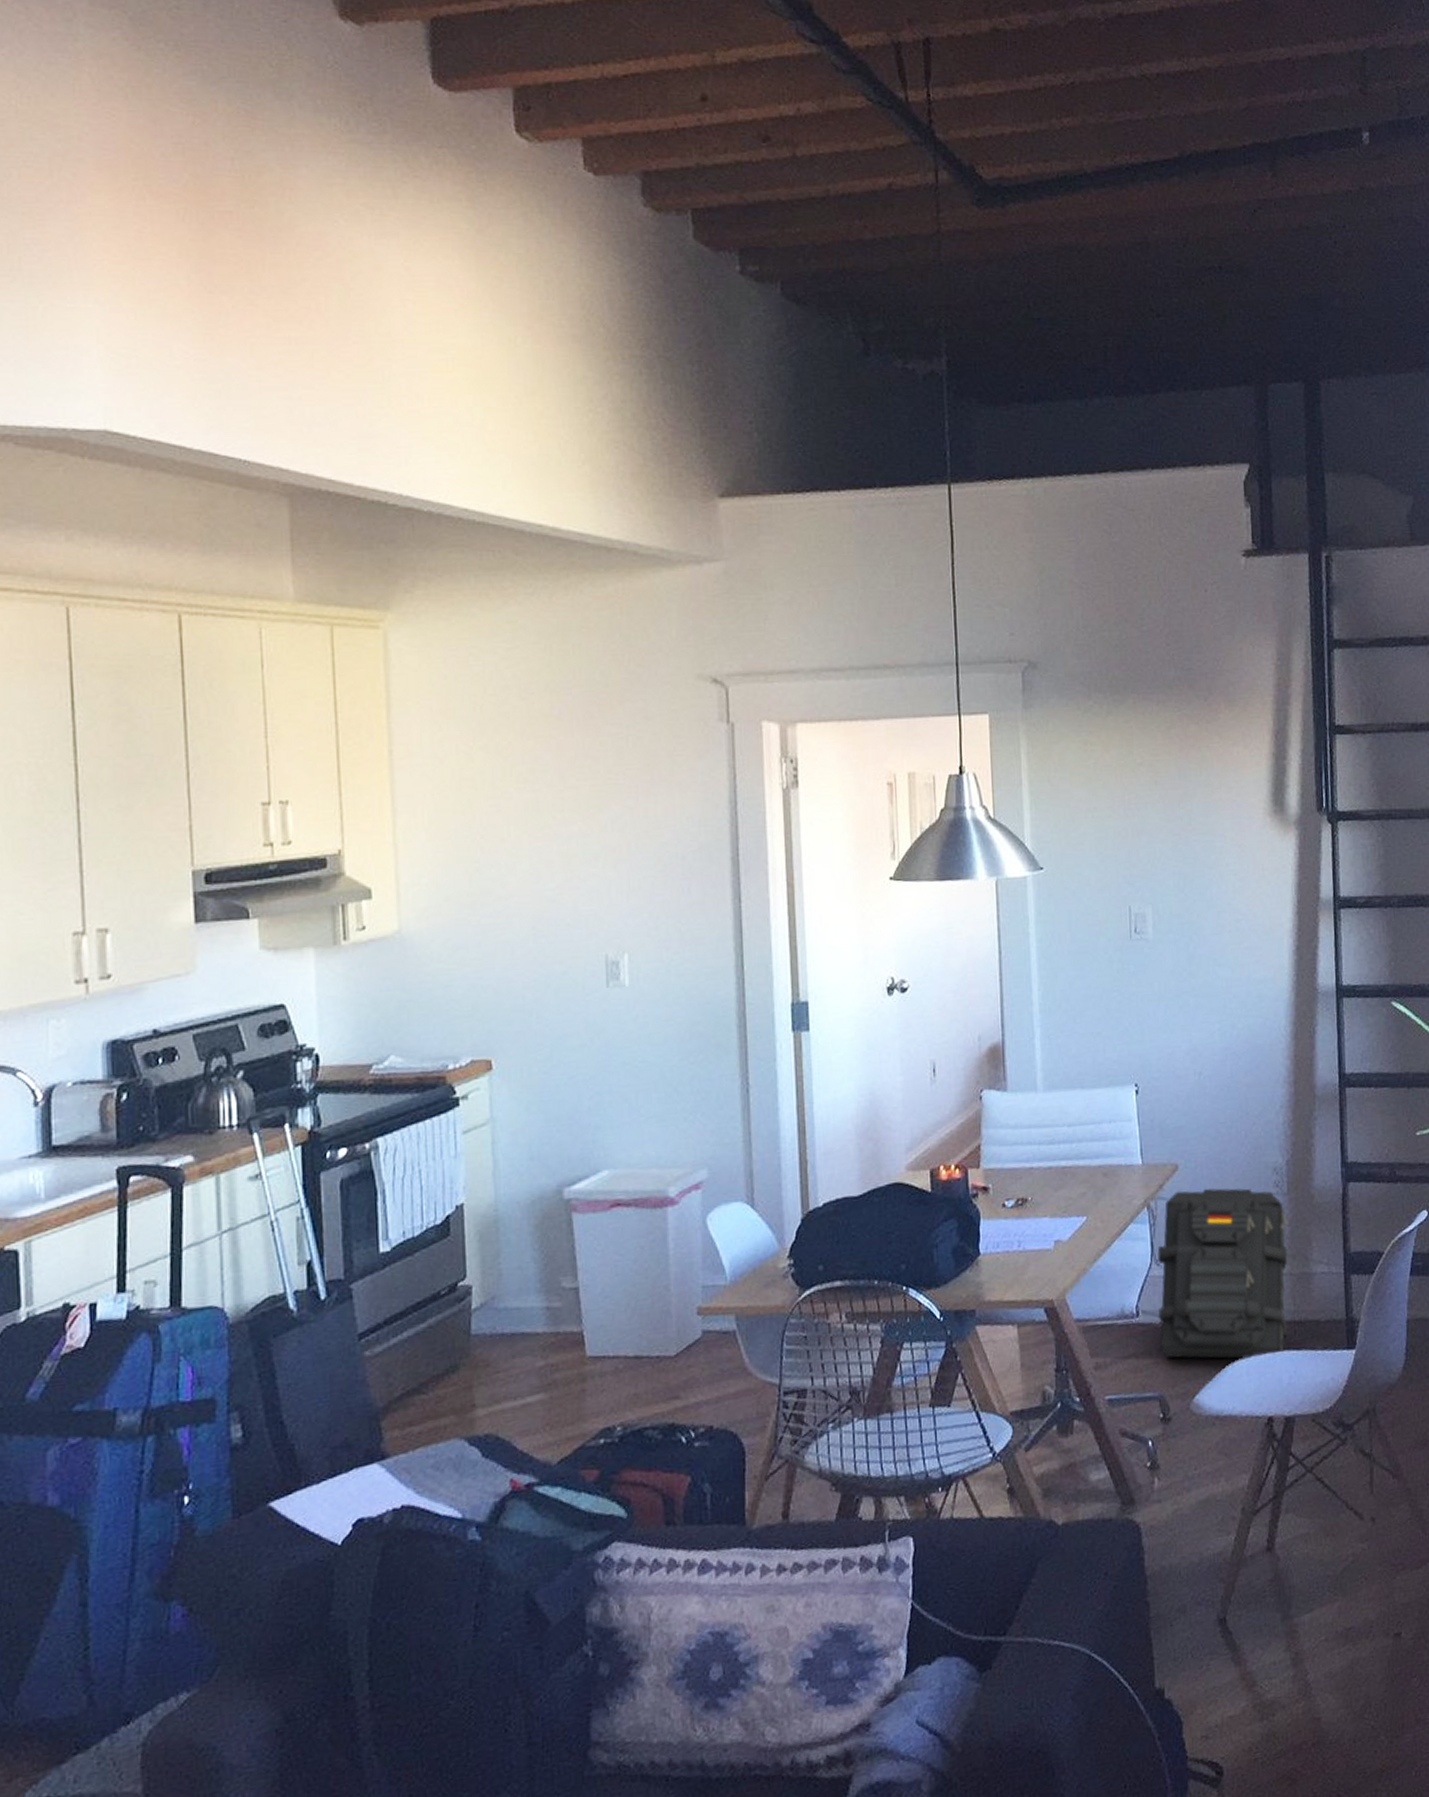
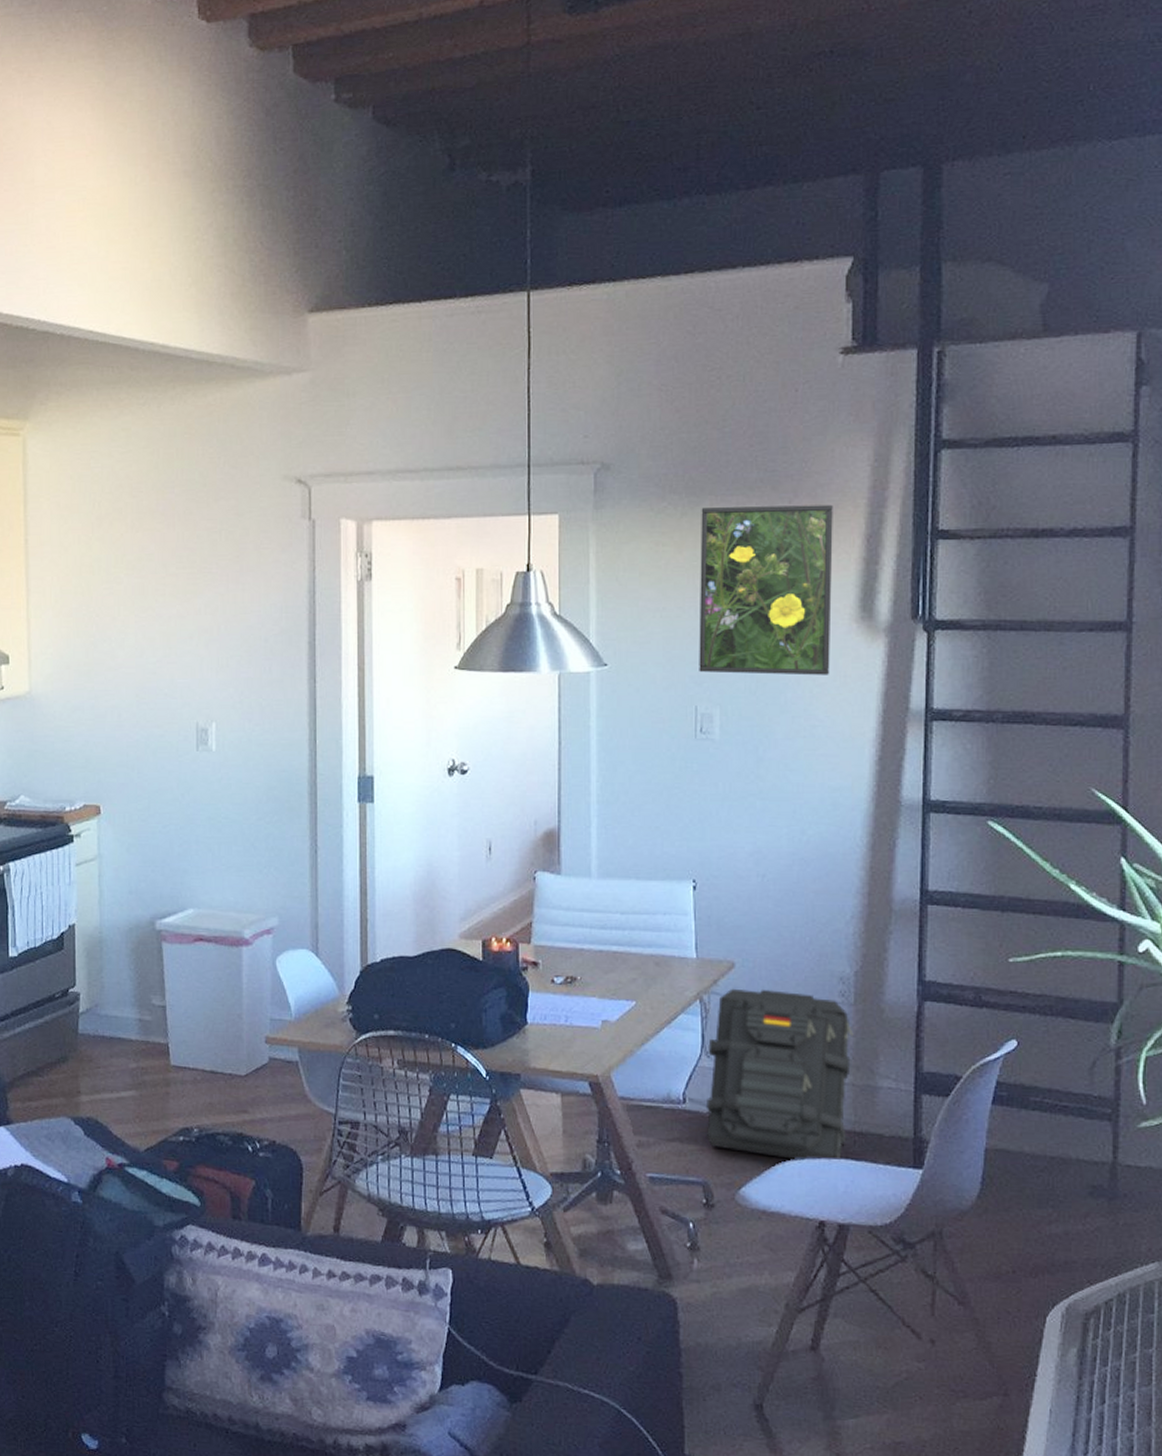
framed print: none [1125,702,1249,872] -> present [699,504,833,676]

